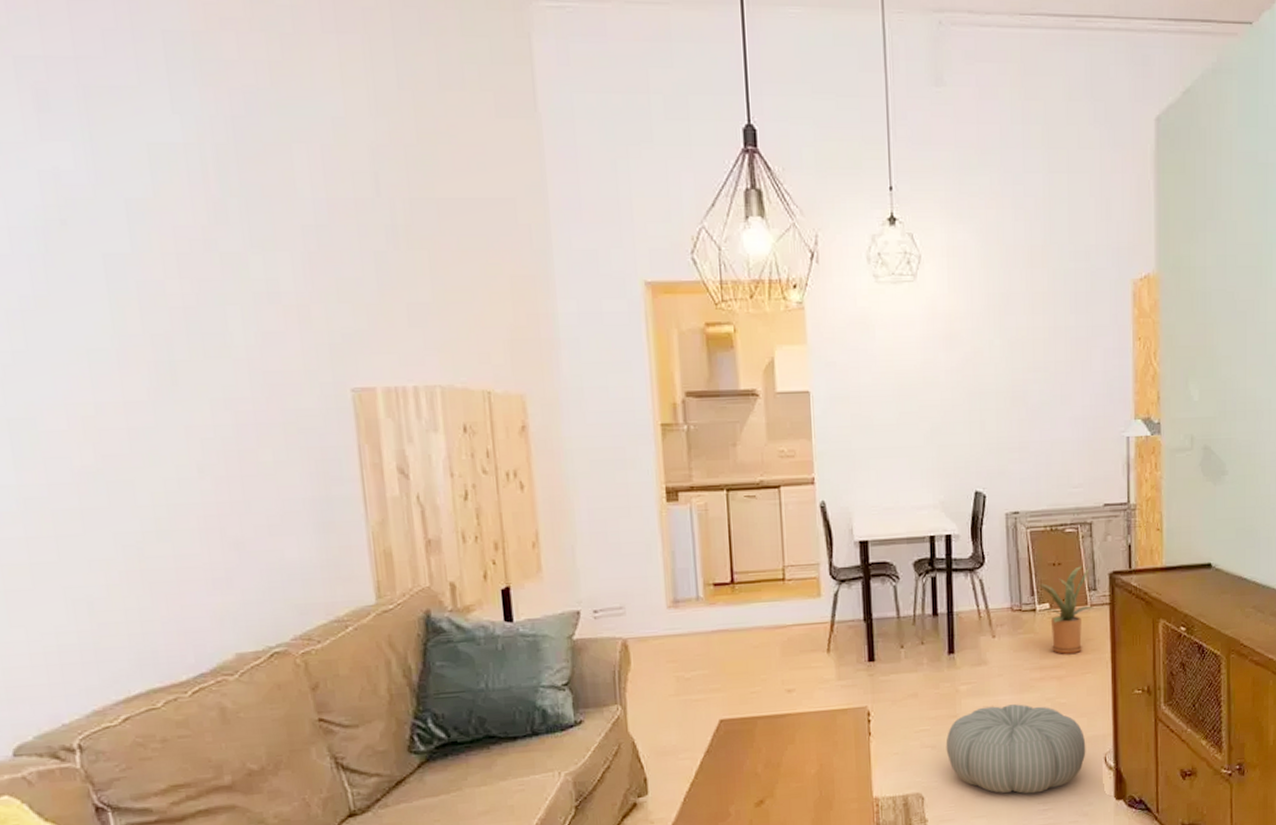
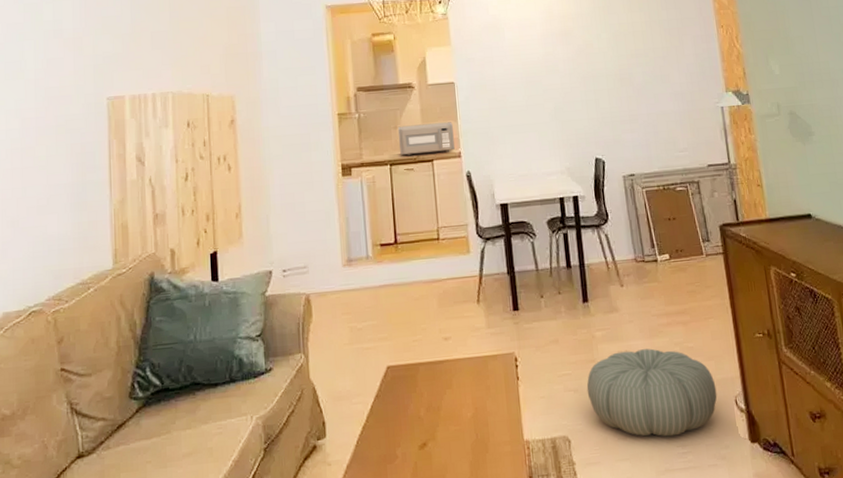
microwave: none [736,440,807,481] -> present [397,122,455,157]
house plant: present [1035,565,1094,655] -> none [654,219,710,301]

